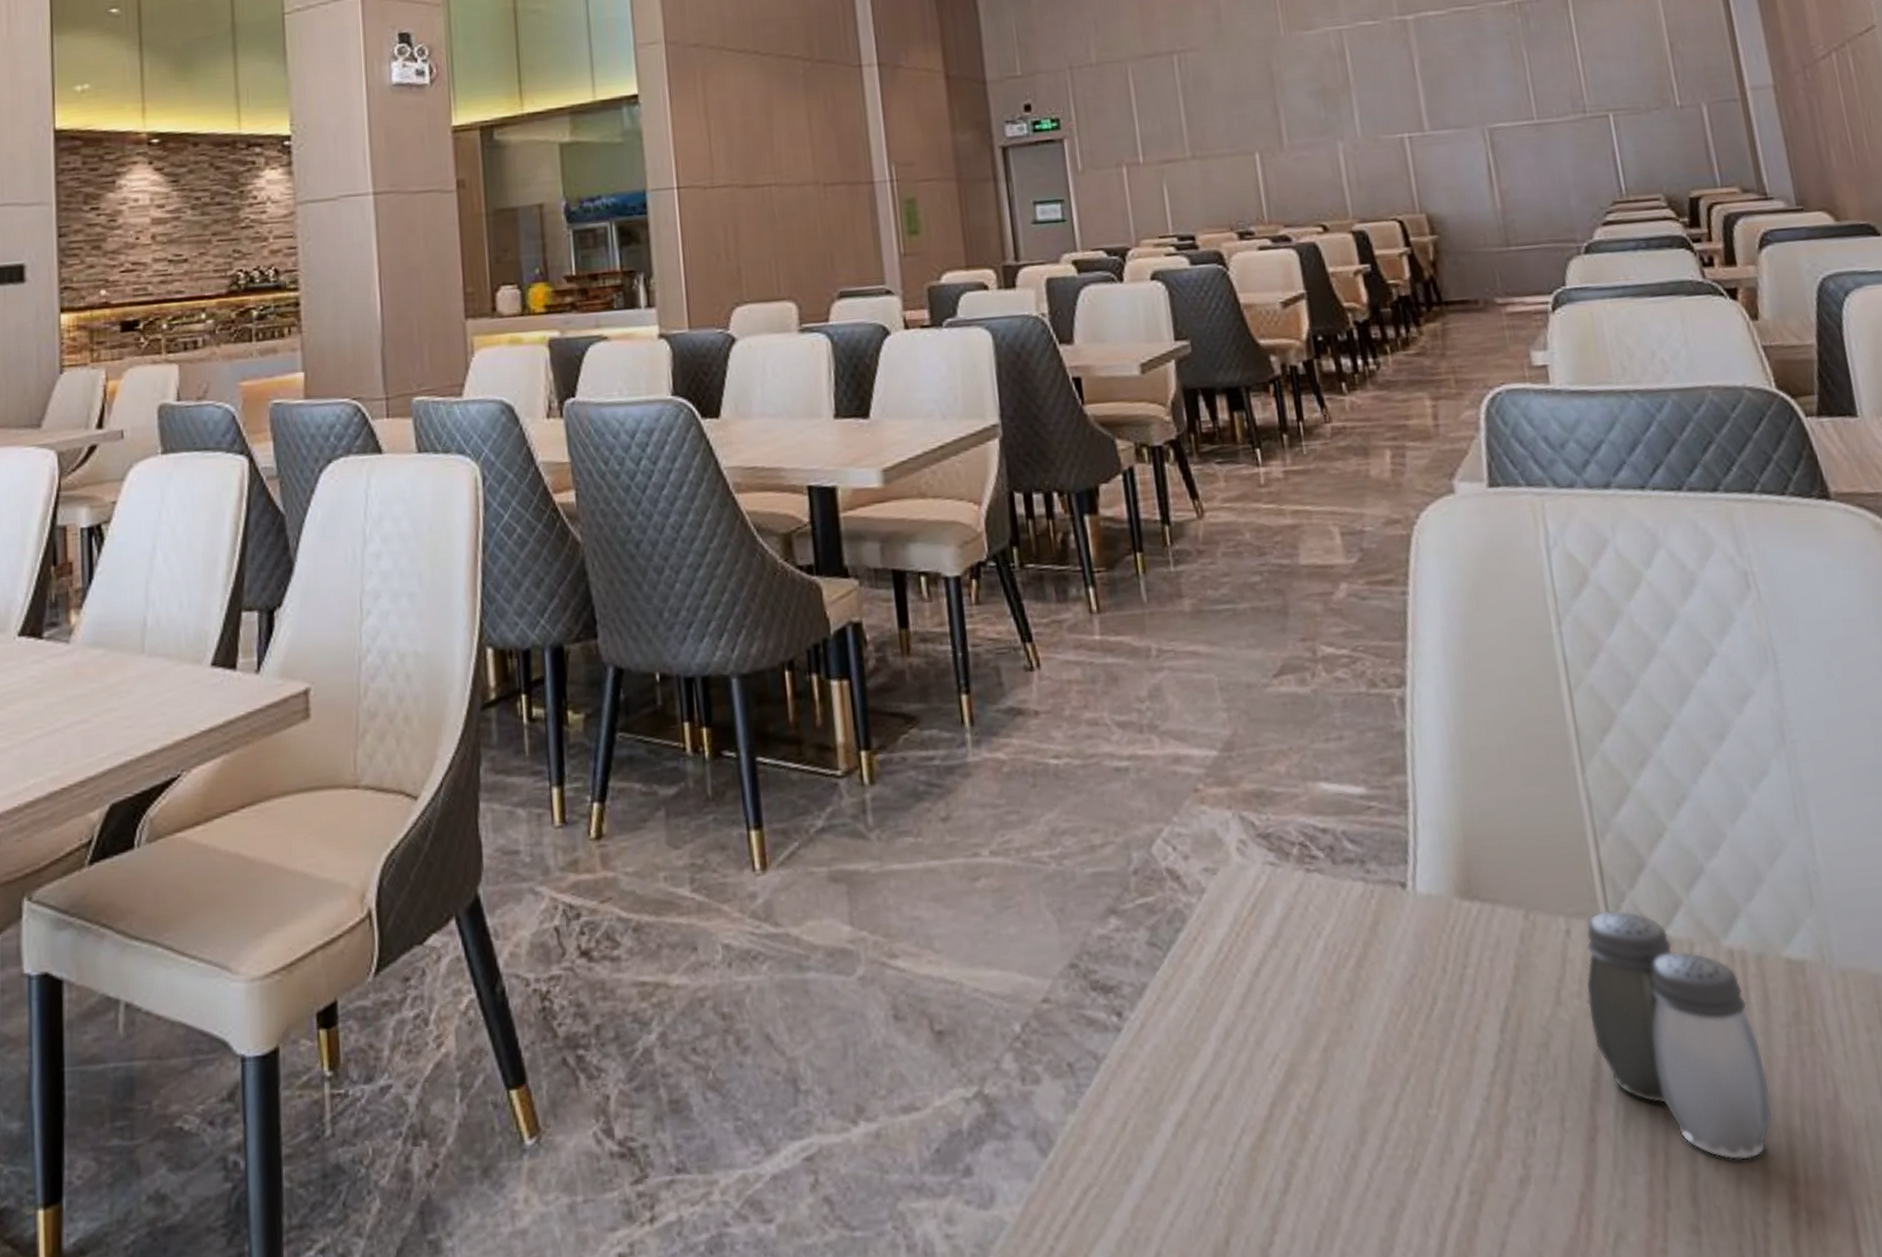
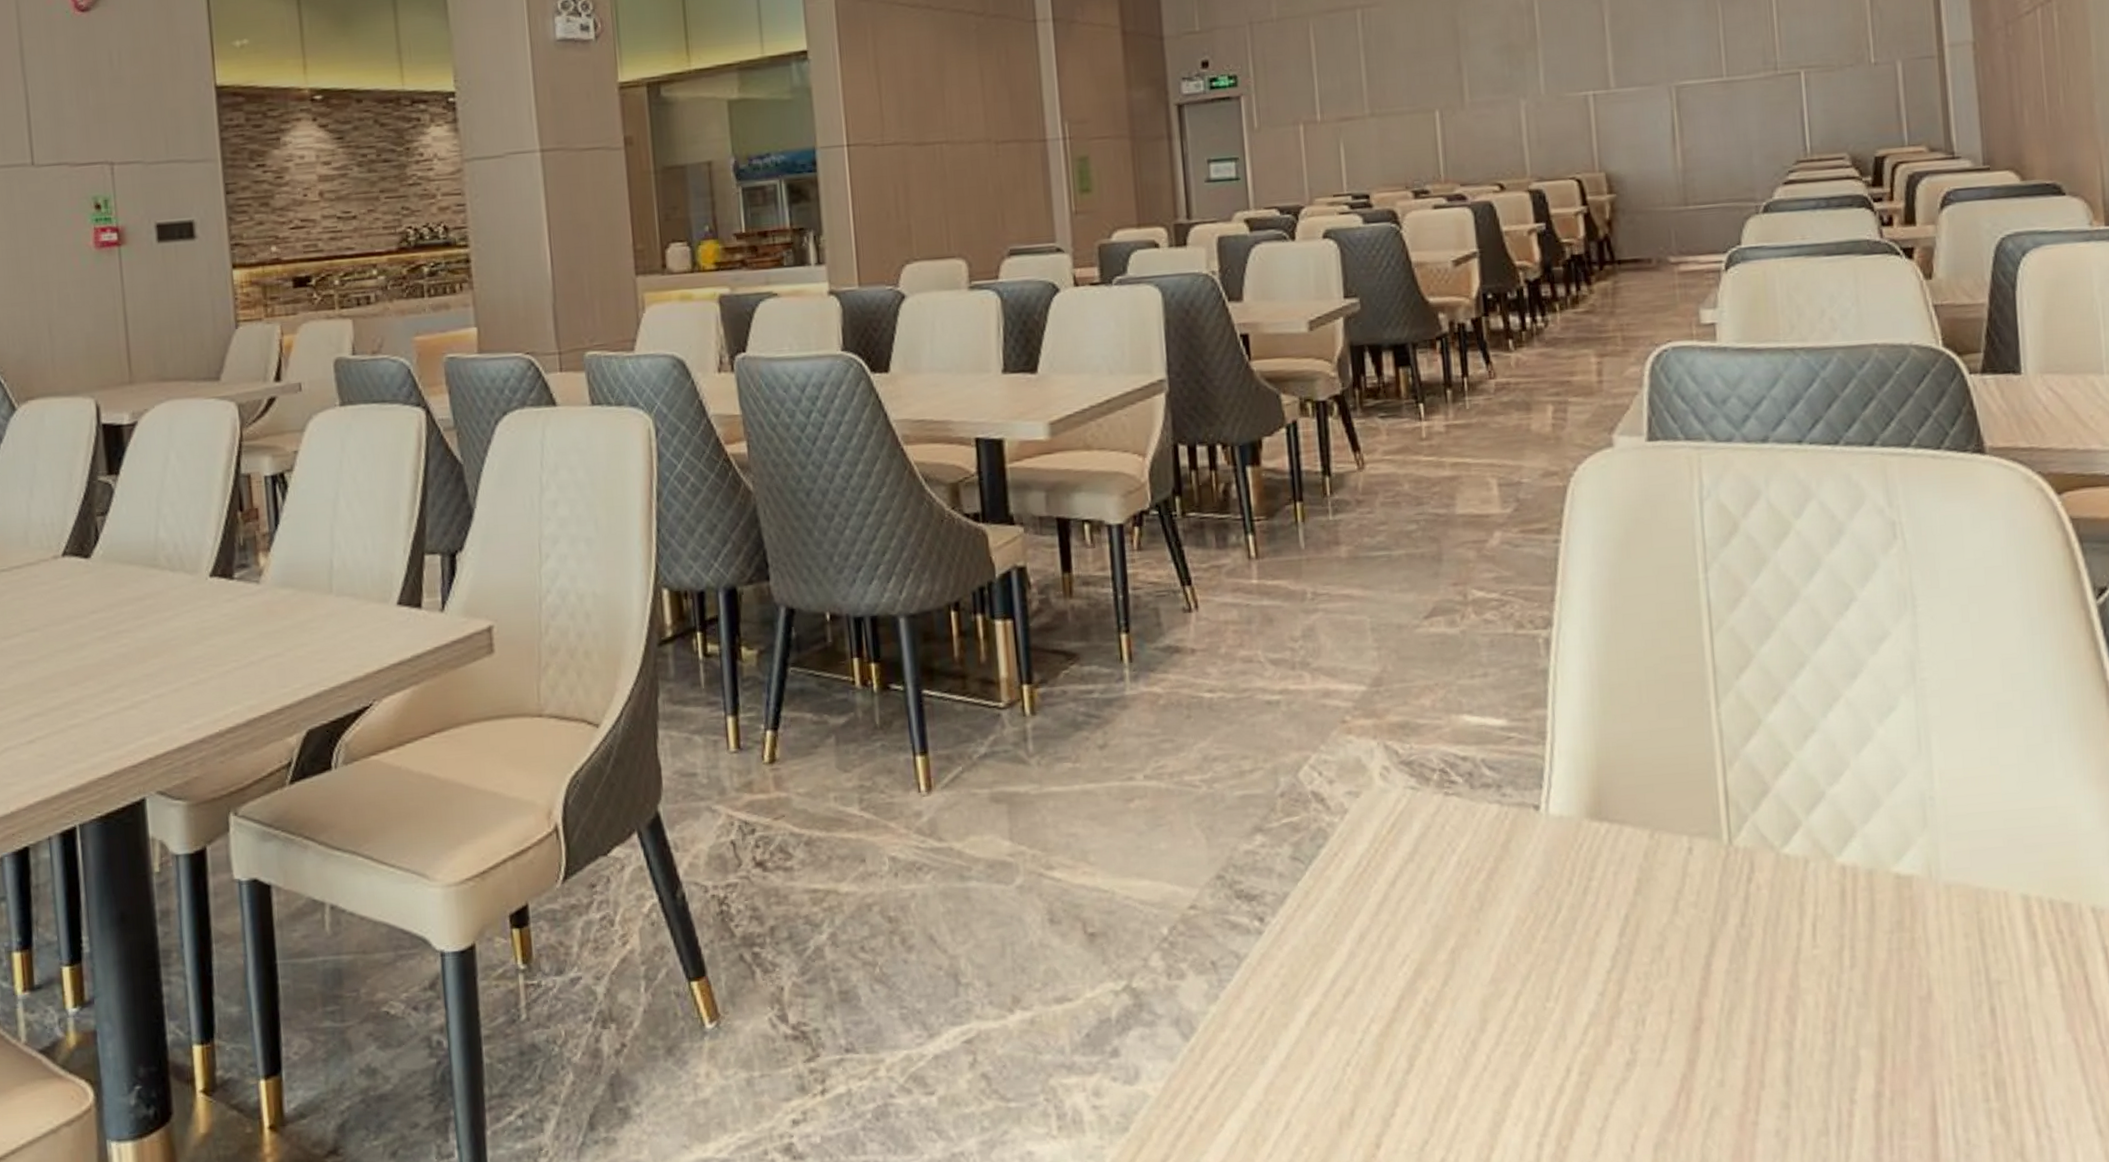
salt and pepper shaker: present [1586,910,1773,1161] -> none [1703,830,1868,1048]

